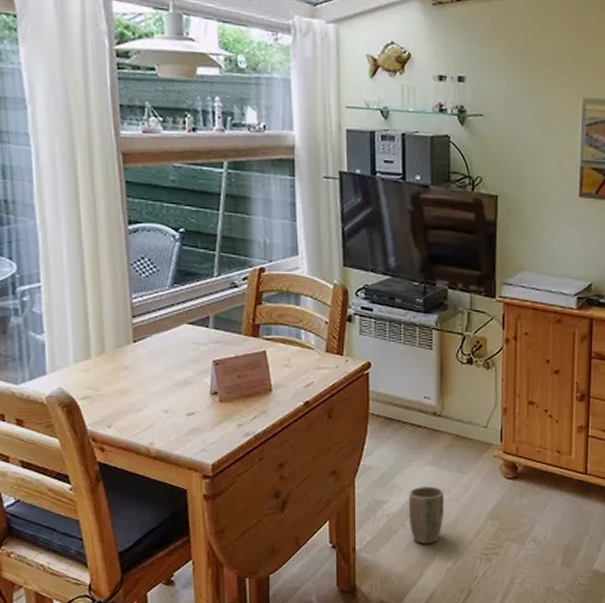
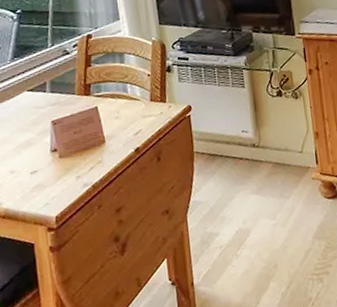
plant pot: present [408,486,445,545] -> none [238,214,273,272]

